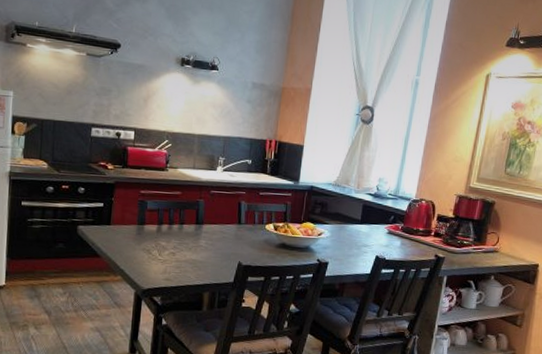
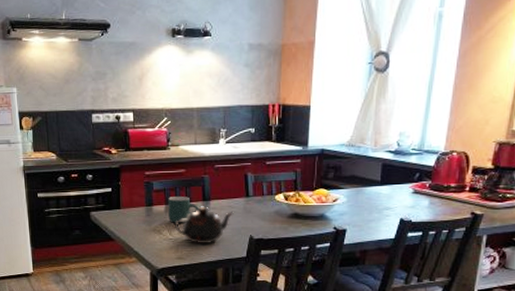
mug: none [160,217,191,245] -> present [168,196,198,223]
teapot: none [165,229,225,267] -> present [175,206,234,244]

